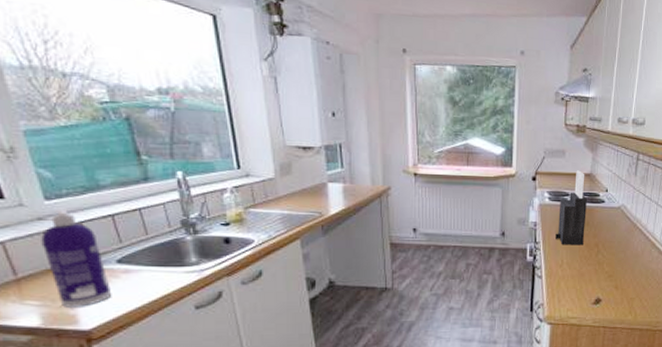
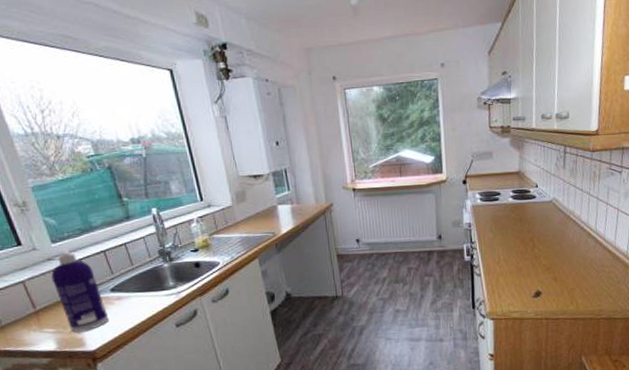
knife block: present [555,170,587,246] -> none [490,169,519,243]

